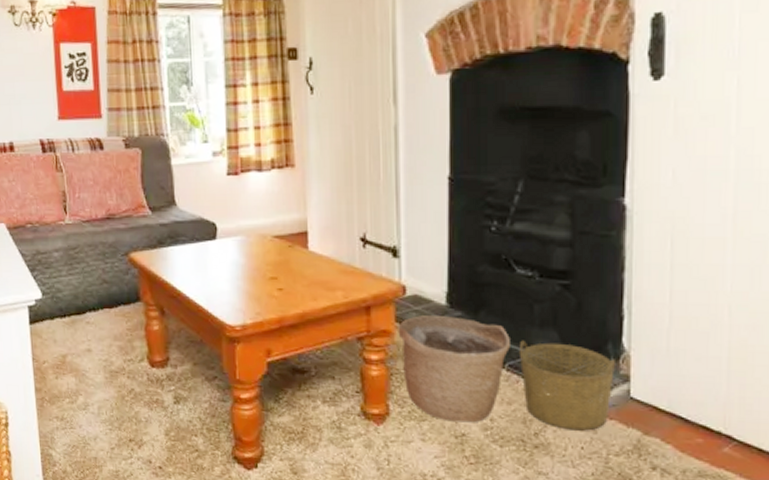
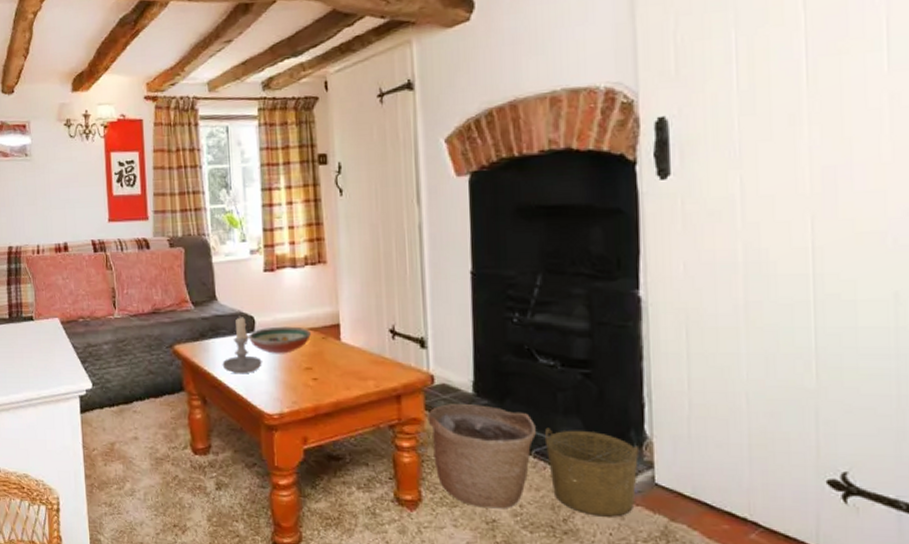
candle: none [181,222,224,284] -> present [222,315,262,374]
decorative bowl: none [210,234,276,263] -> present [248,326,311,354]

